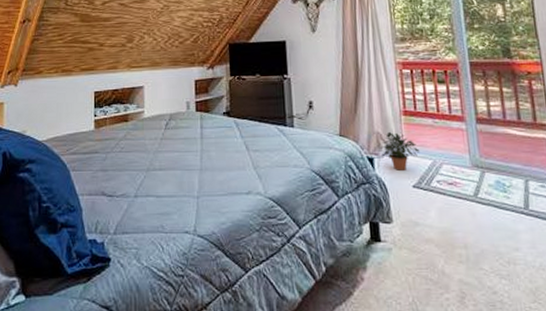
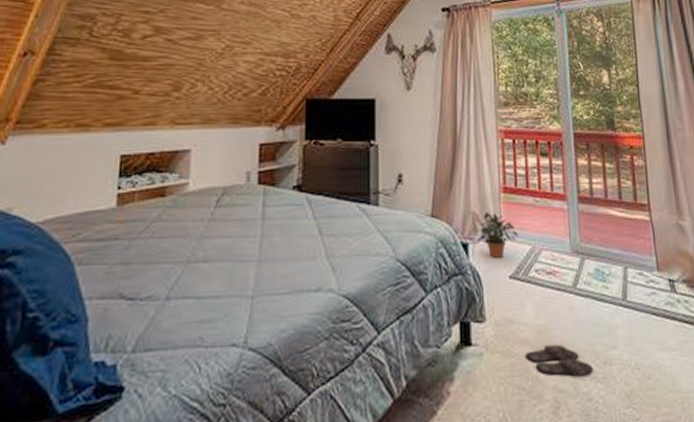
slippers: none [431,244,497,273] -> present [525,344,593,377]

